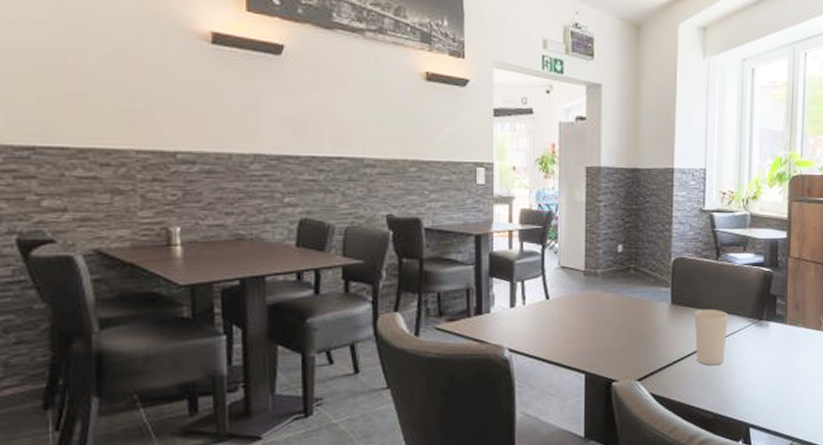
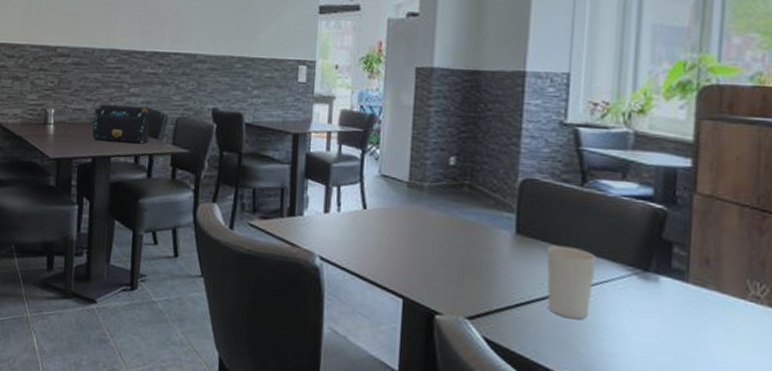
handbag: none [237,216,314,259] -> present [92,103,150,144]

